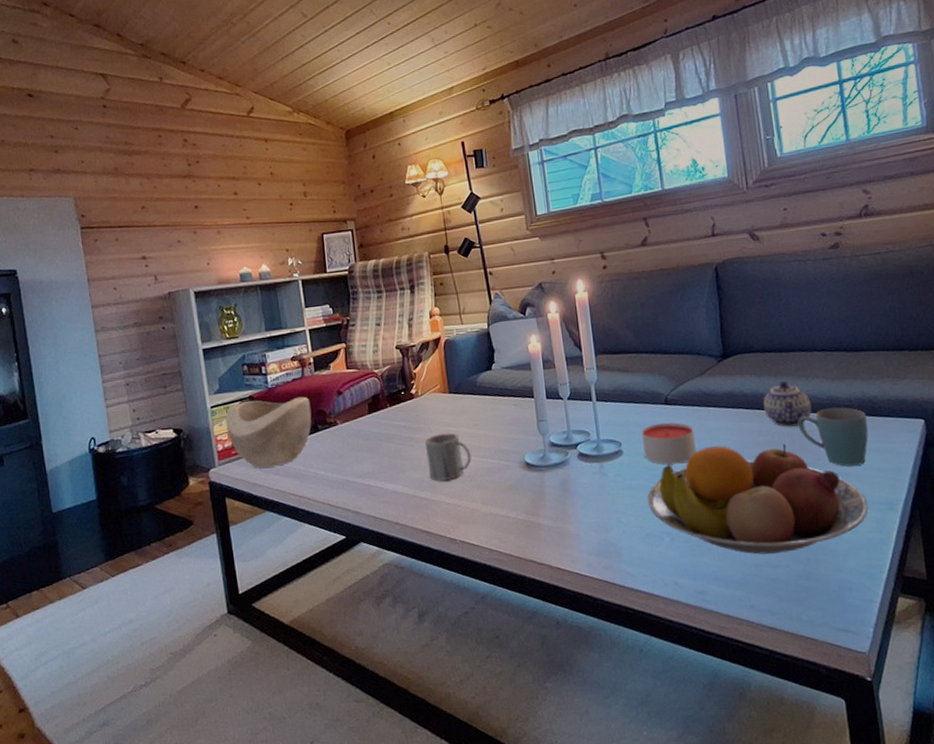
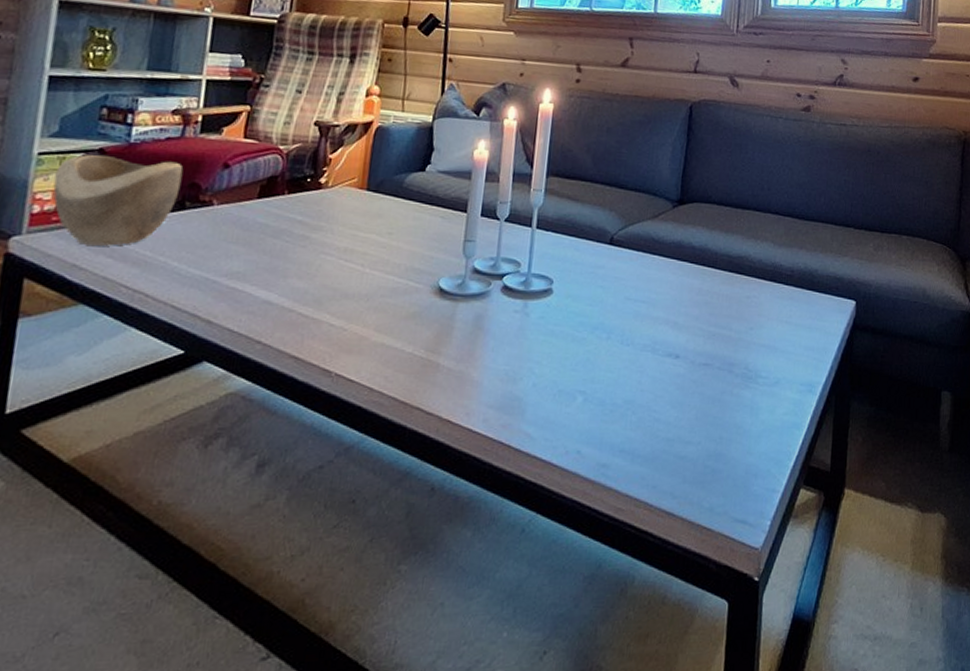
mug: present [425,432,472,481] -> none [317,237,376,296]
candle: present [642,422,697,465] -> none [575,265,634,314]
fruit bowl: present [647,444,869,555] -> none [567,299,790,428]
teapot: present [763,380,812,427] -> none [708,238,755,290]
mug: present [797,407,869,467] -> none [738,275,804,341]

